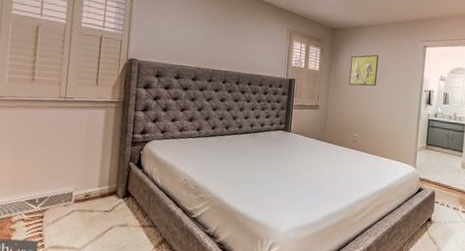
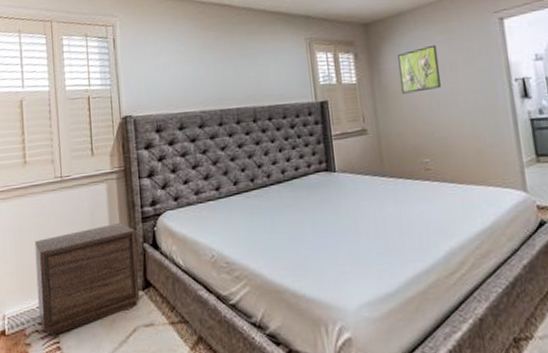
nightstand: none [26,142,125,225] -> present [35,222,140,335]

